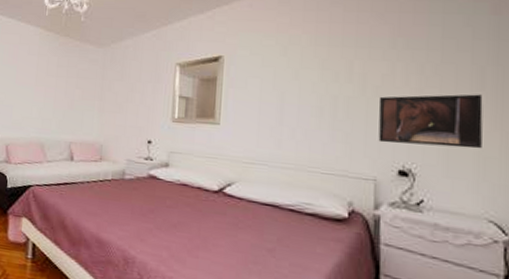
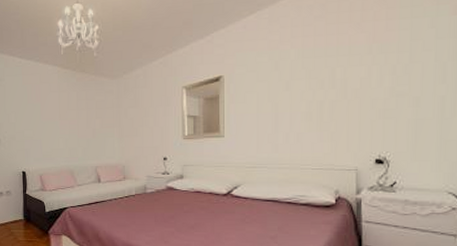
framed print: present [378,94,483,149] -> none [358,87,445,137]

